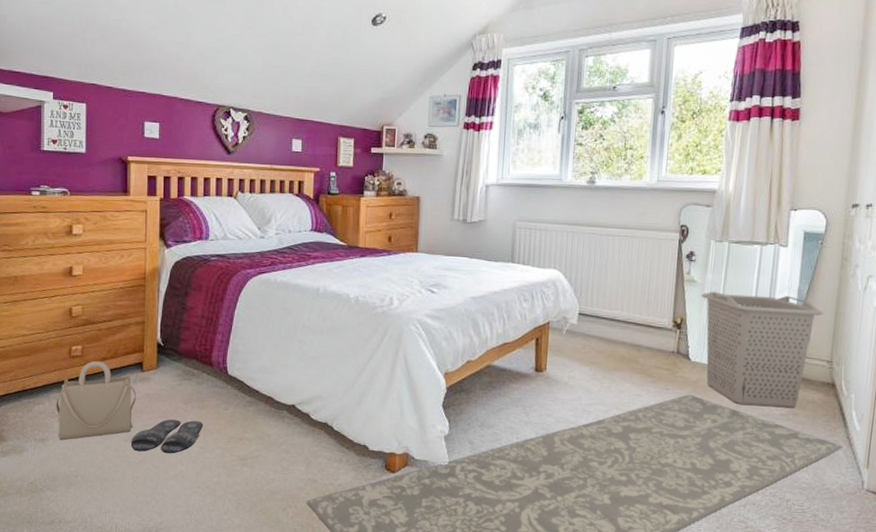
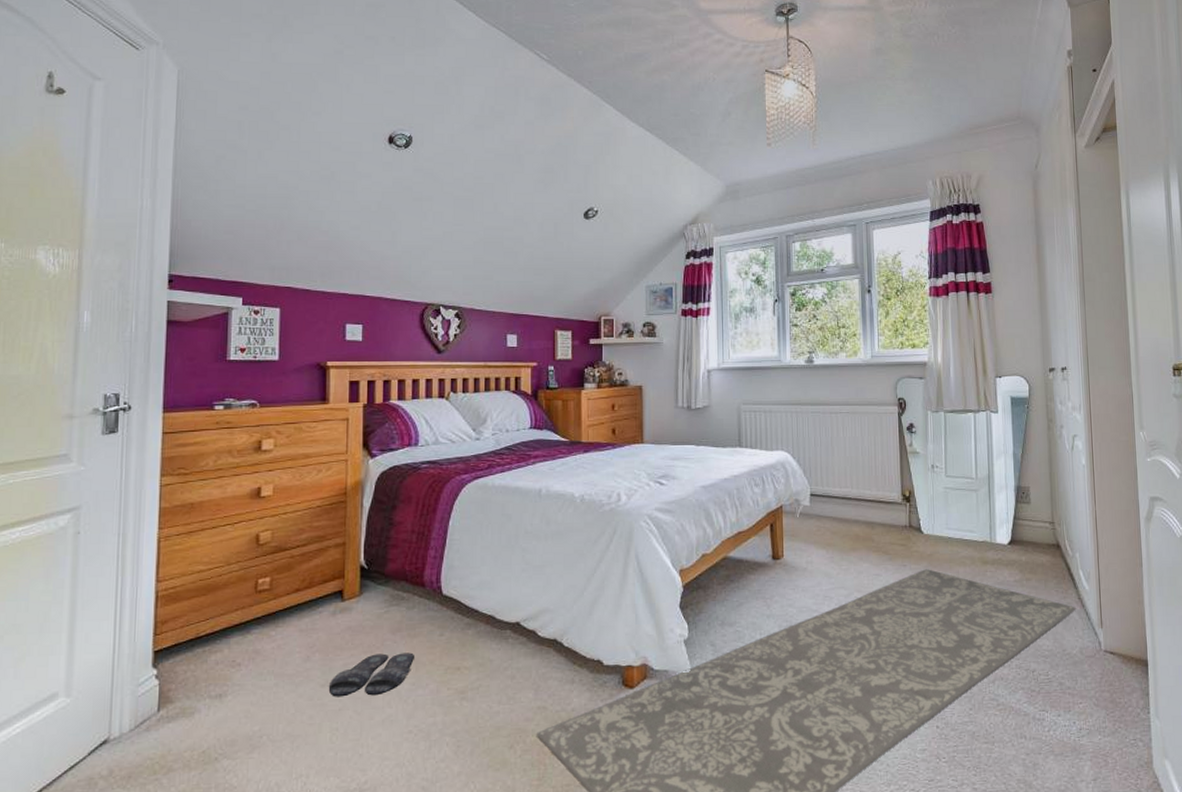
handbag: present [56,360,136,440] -> none [237,593,335,694]
laundry basket: present [701,291,824,409] -> none [926,461,1039,575]

